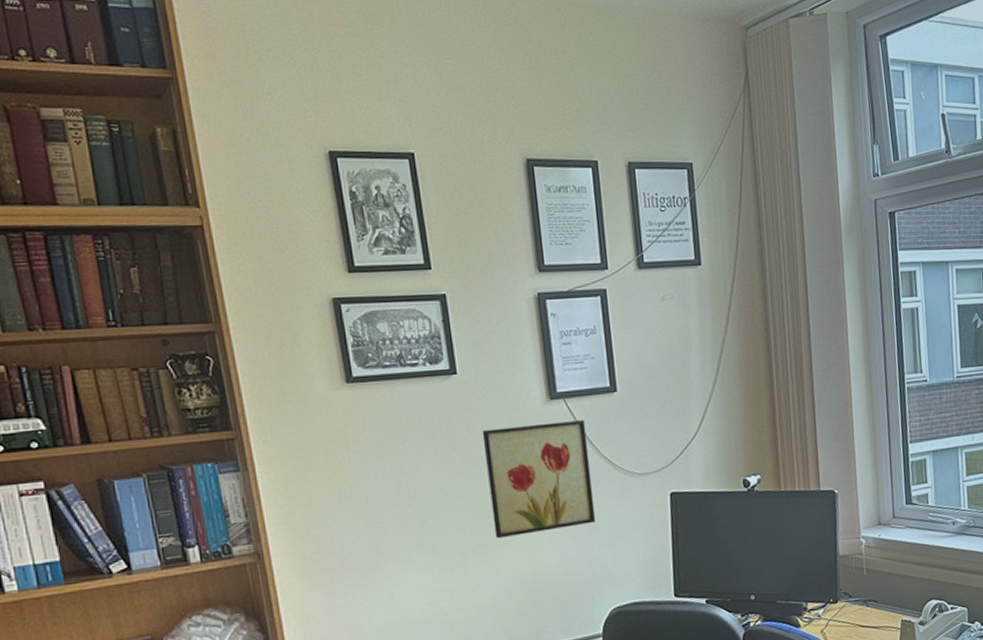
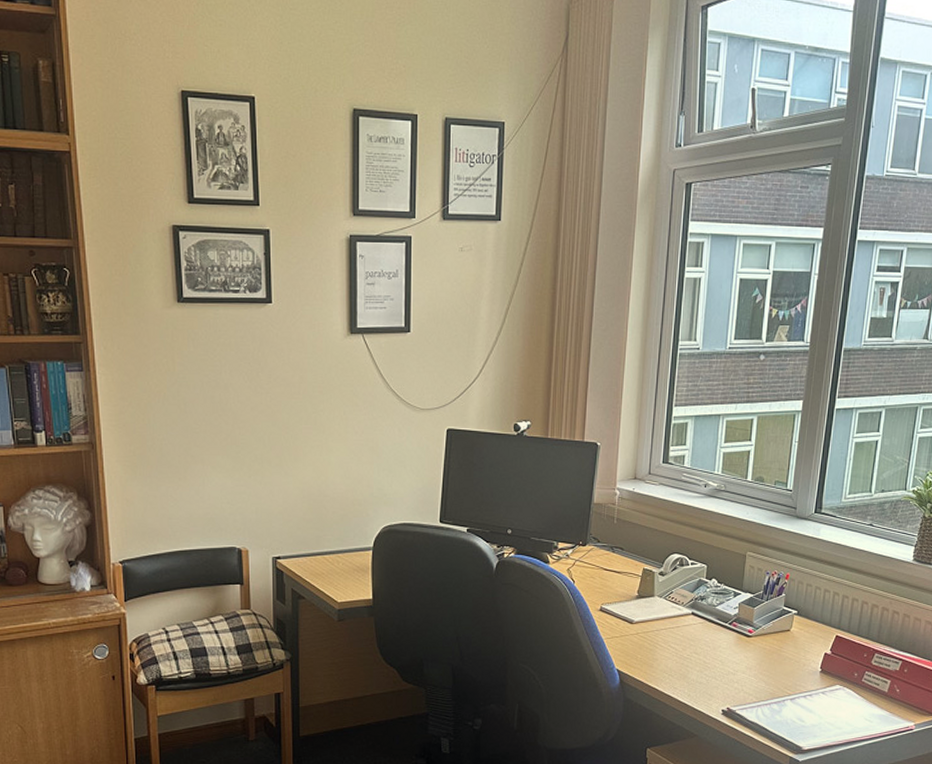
wall art: present [482,420,596,539] -> none [288,354,379,454]

